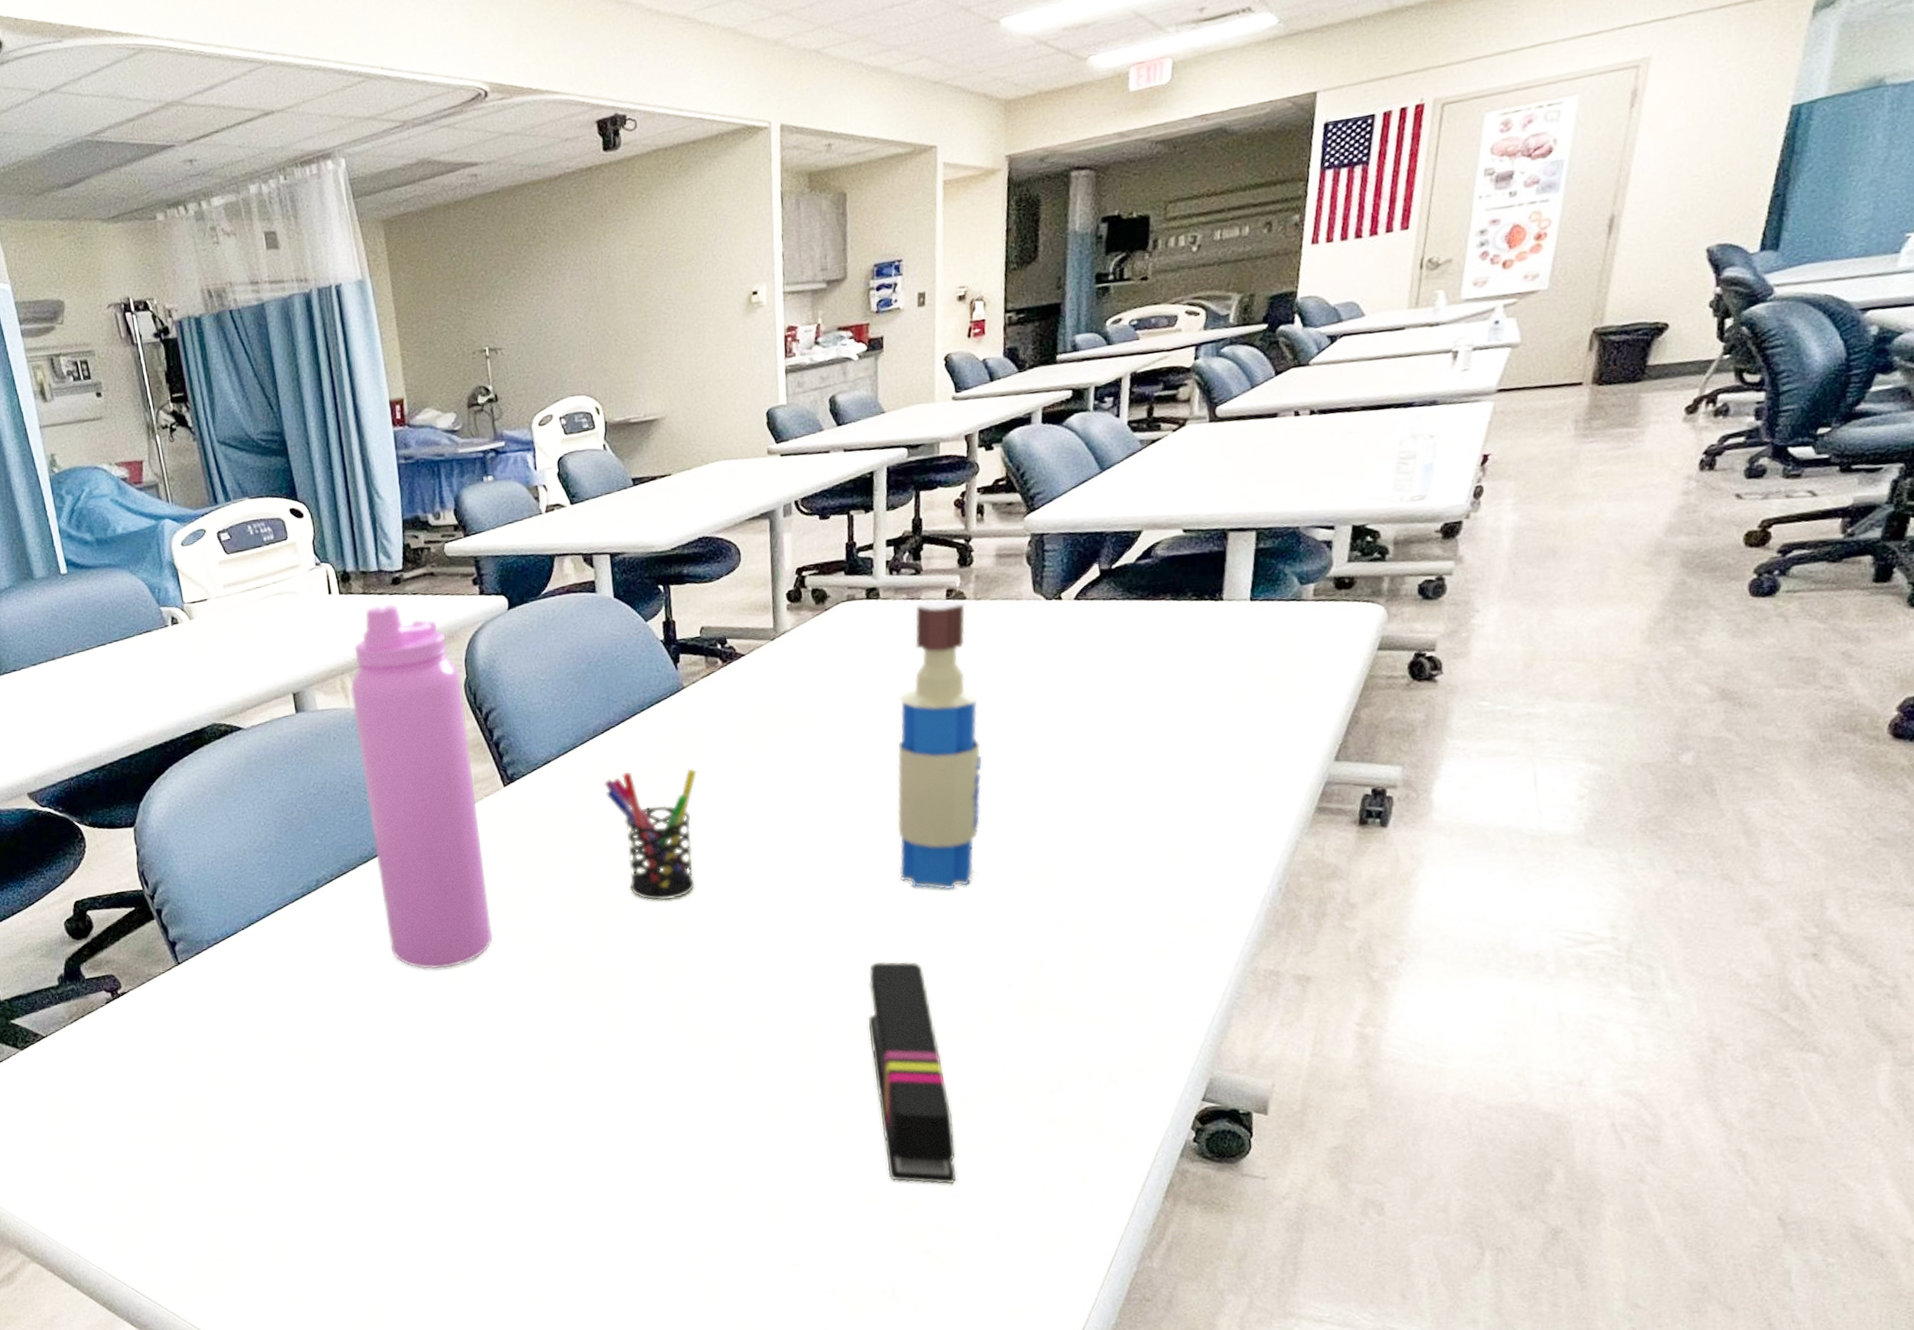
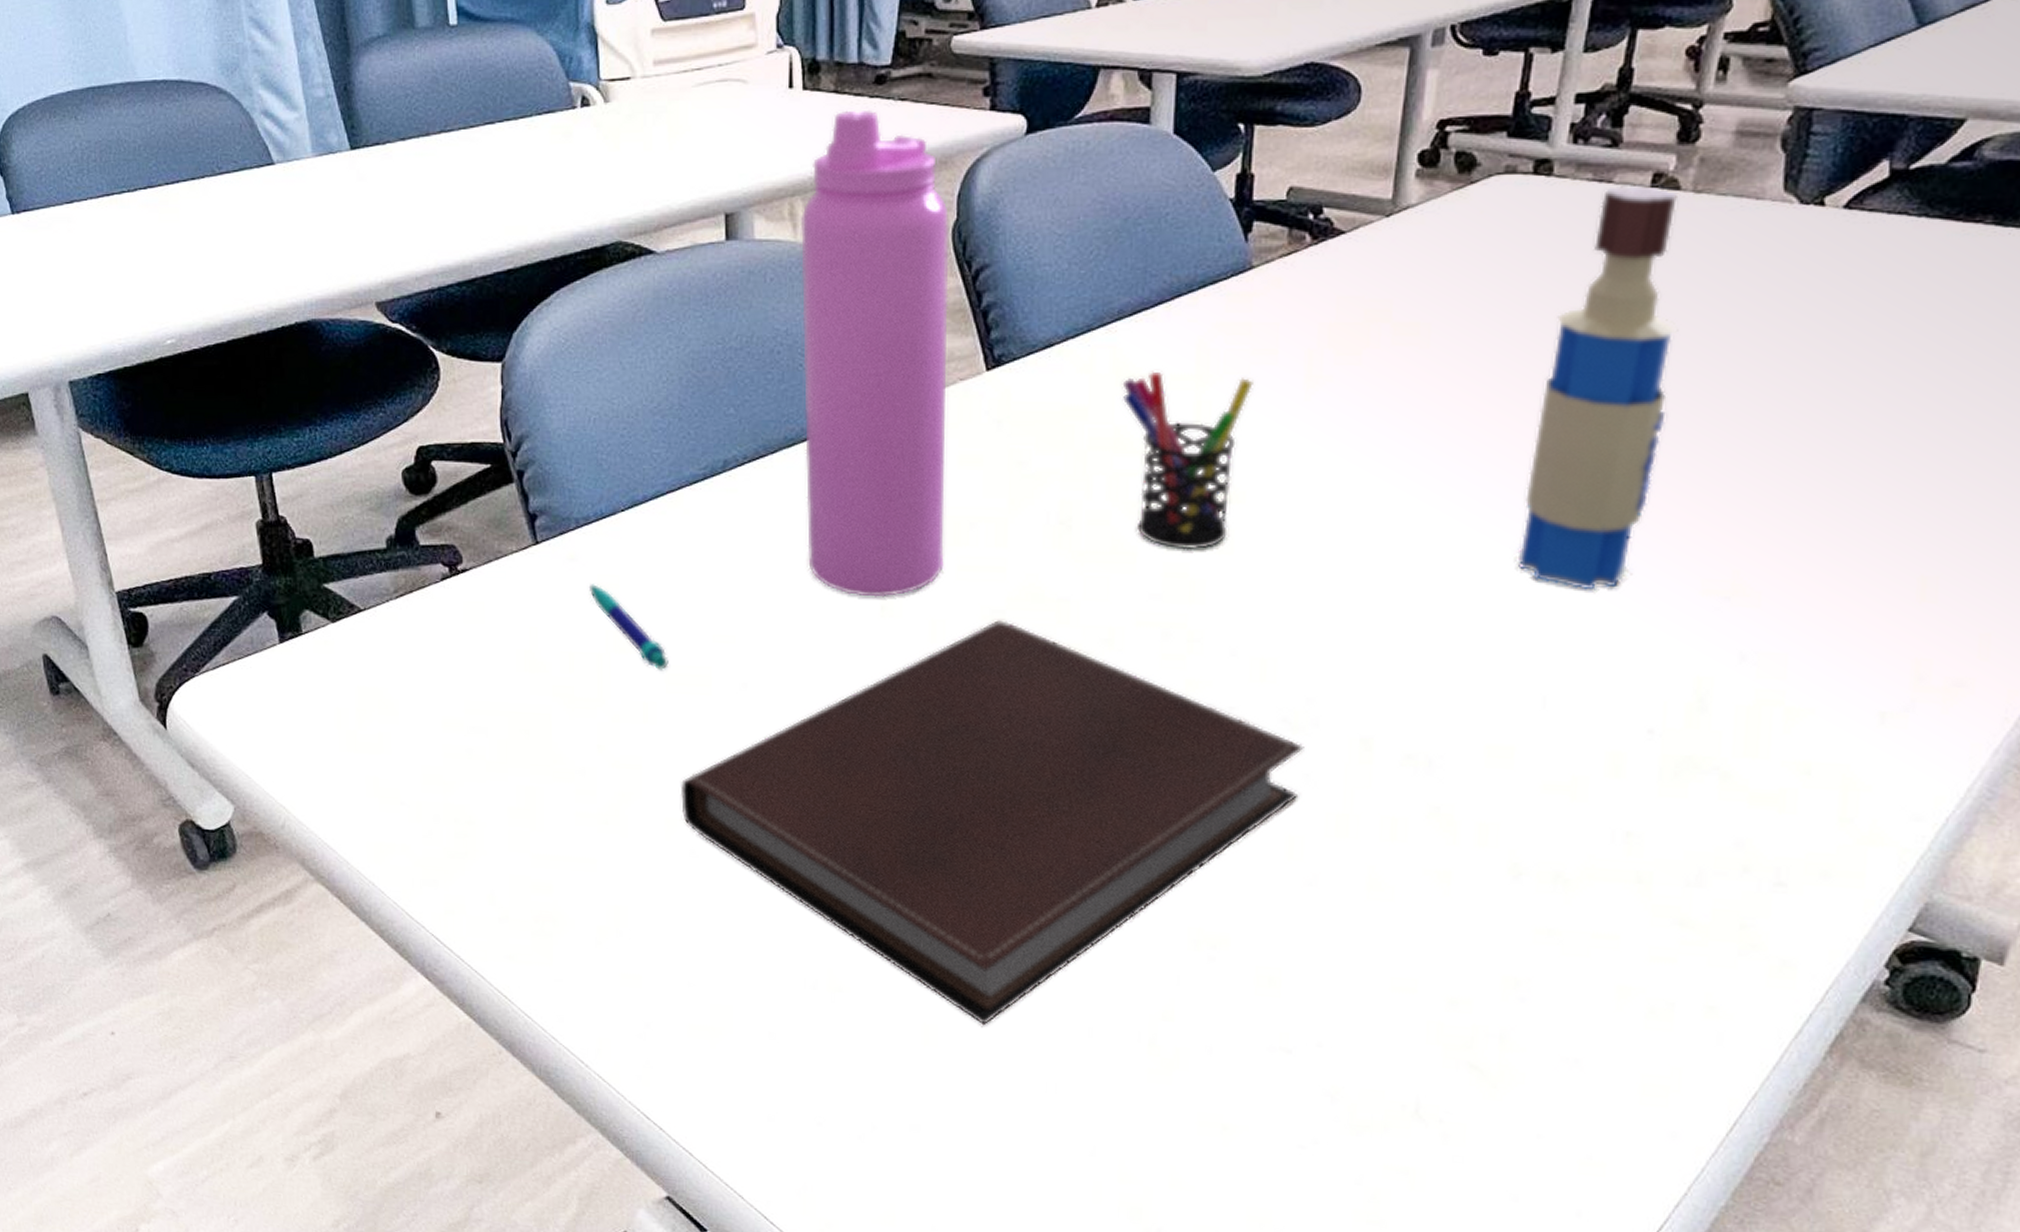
pen: none [223,989,294,1050] -> present [588,584,669,671]
notebook: none [315,972,775,1284] -> present [681,620,1304,1025]
stapler: present [867,961,957,1184] -> none [1435,673,1539,984]

